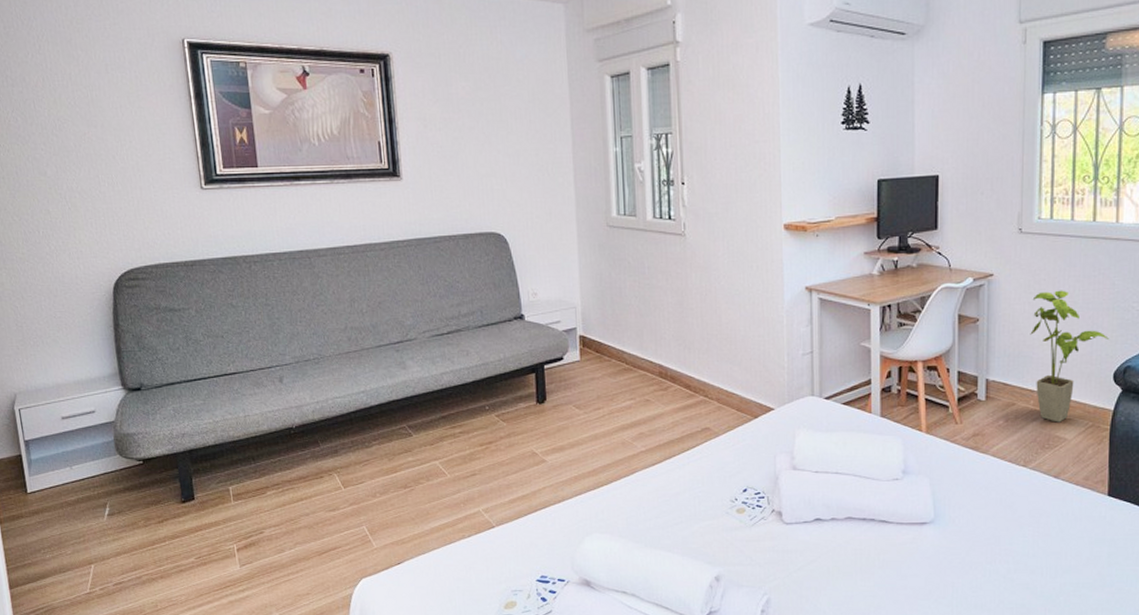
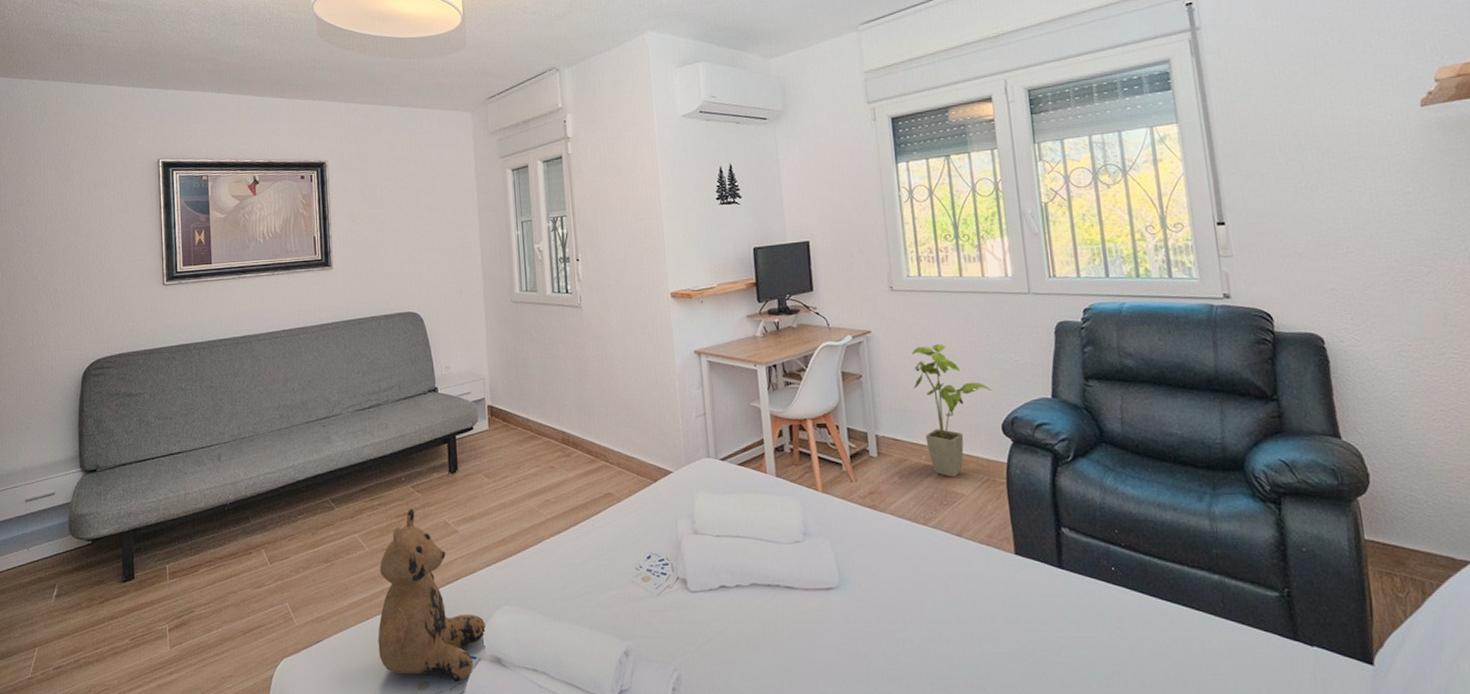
teddy bear: none [462,437,574,601] -> present [378,508,486,681]

